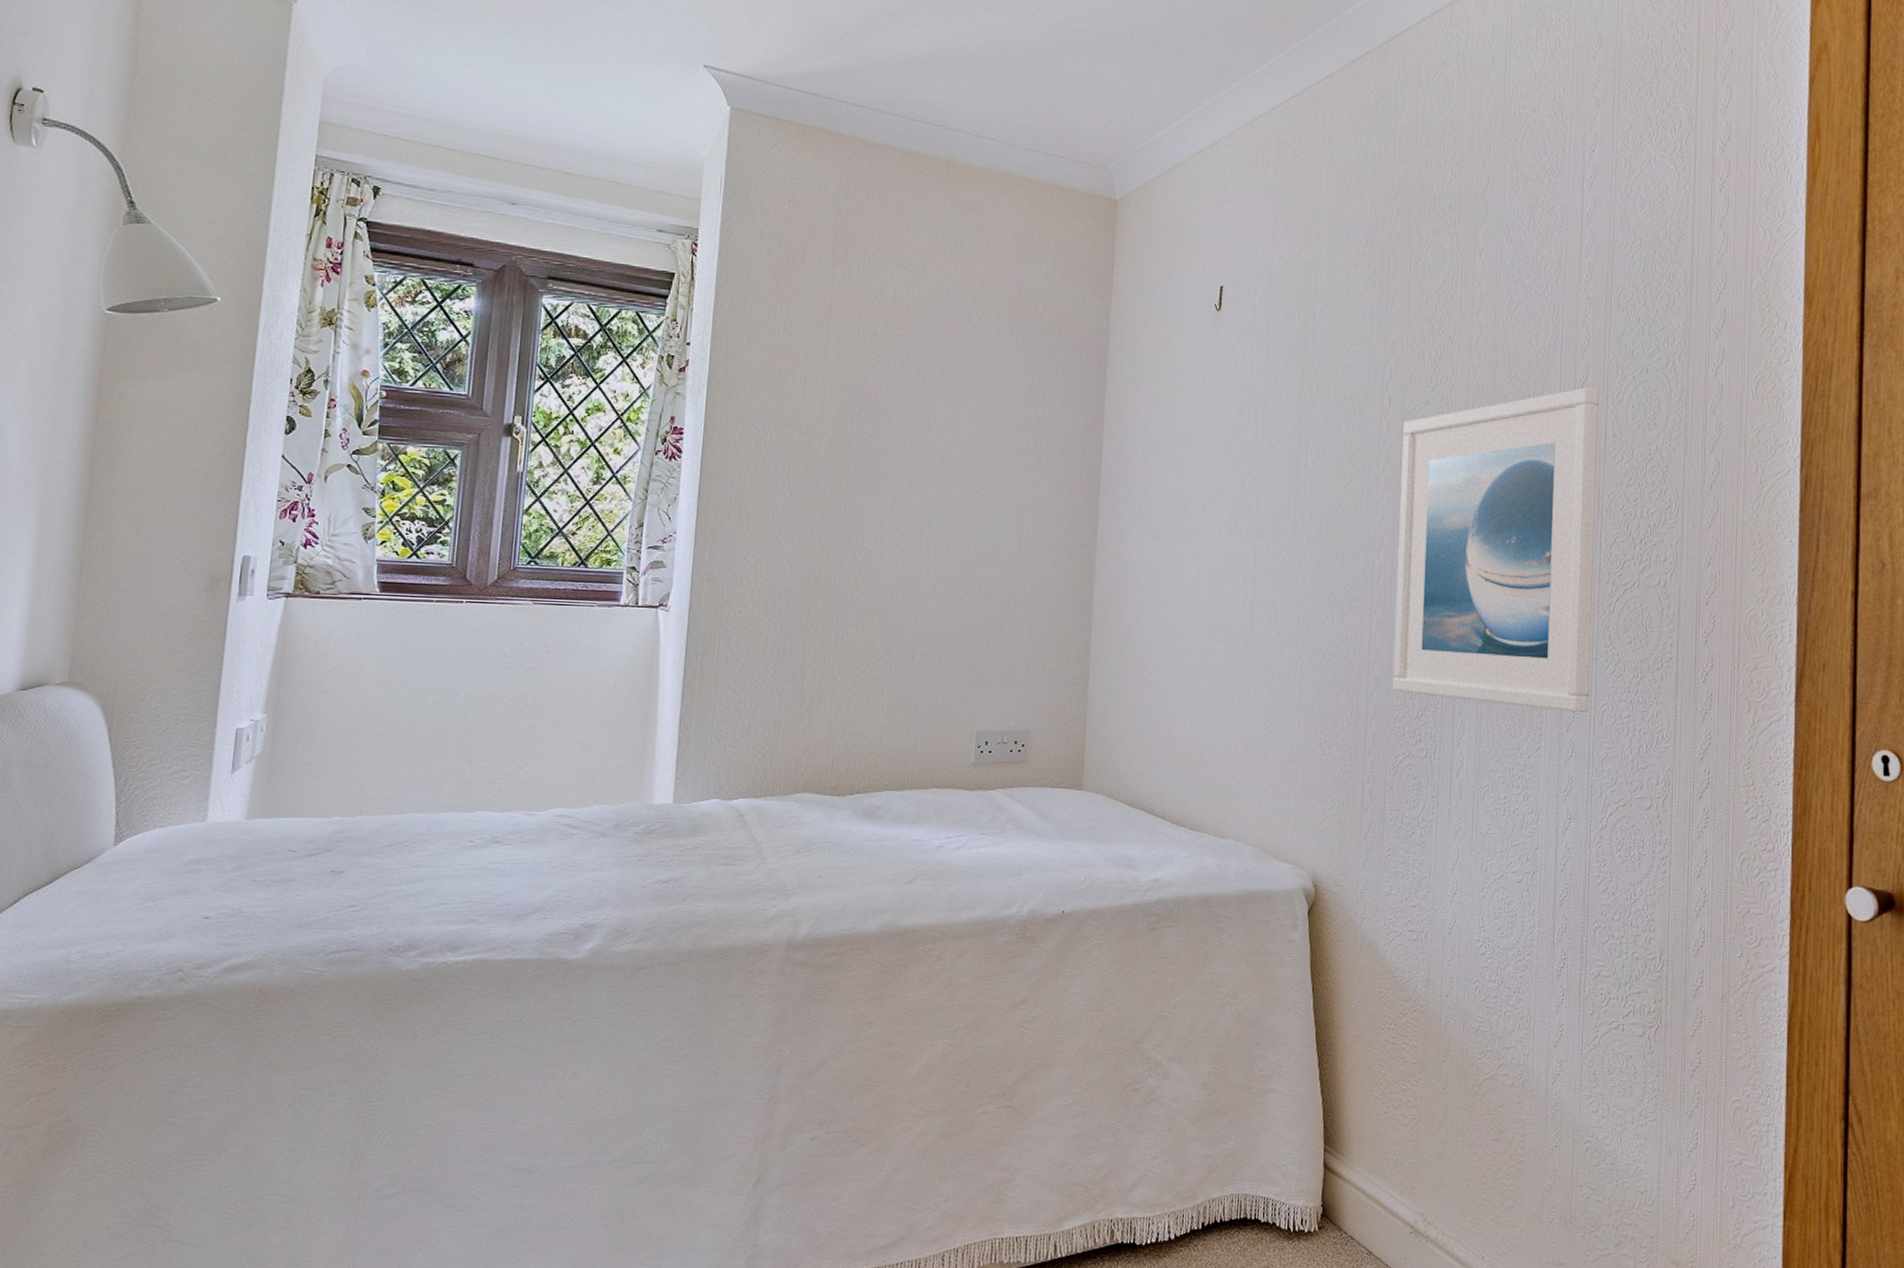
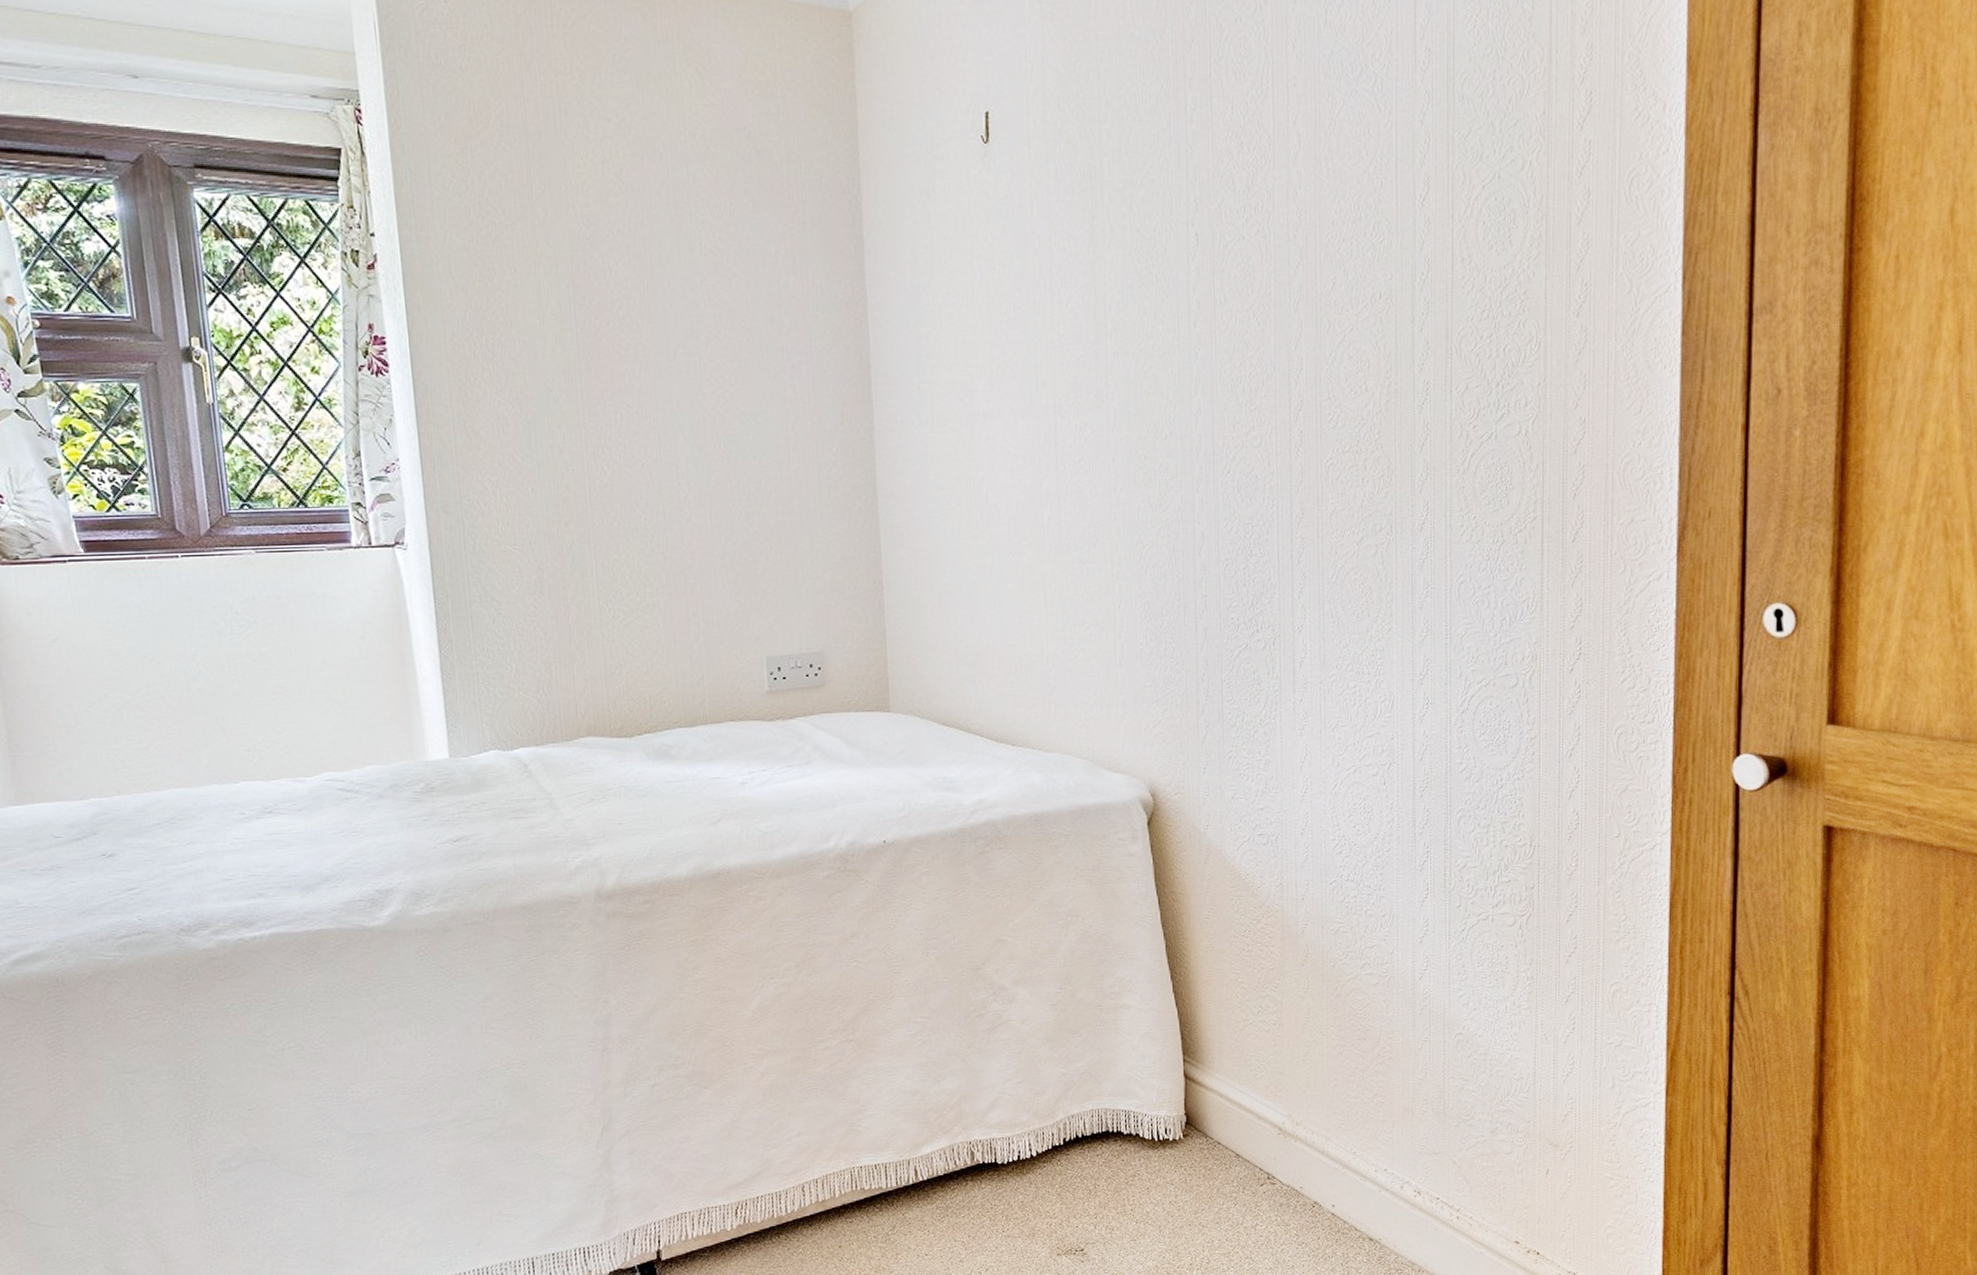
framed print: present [1393,387,1599,713] -> none [1214,204,1443,588]

